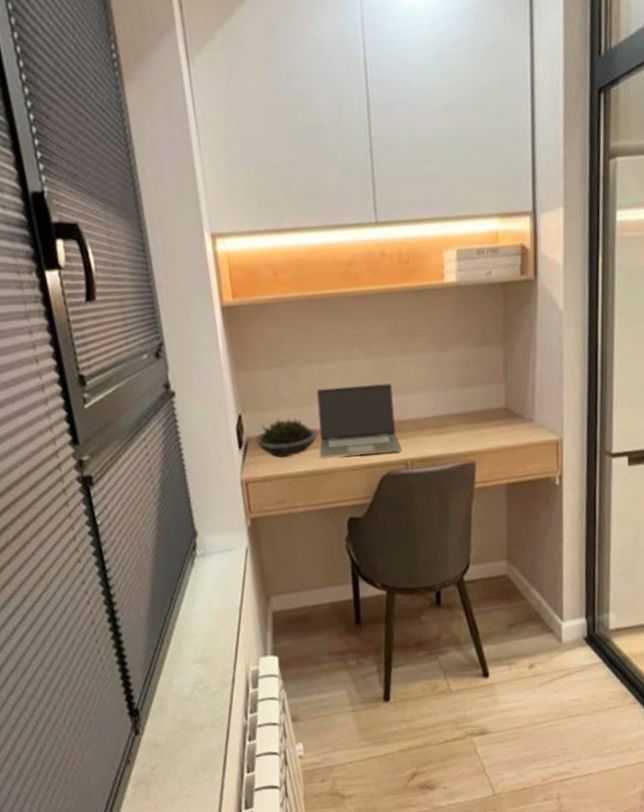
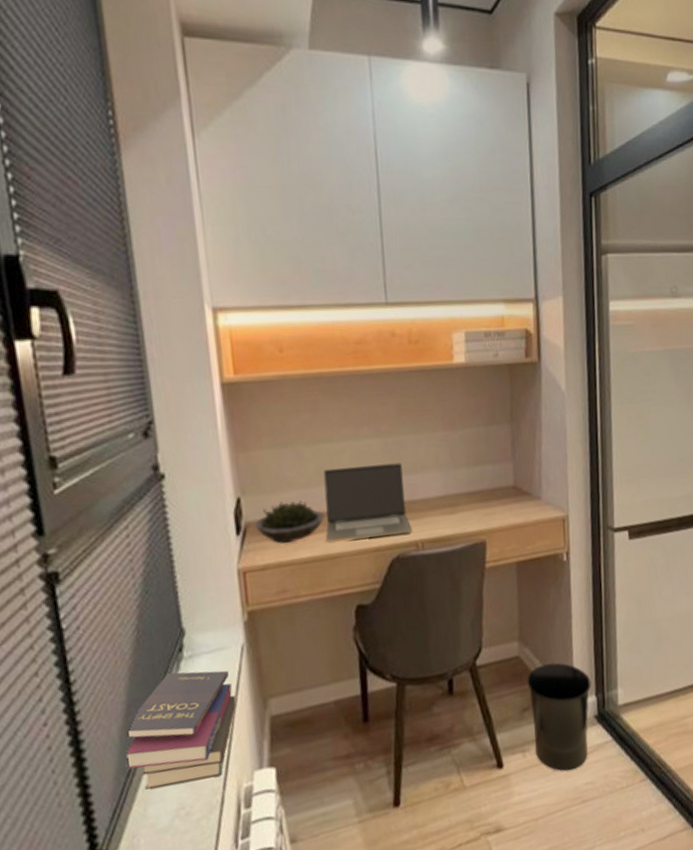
books: none [152,567,243,664] -> present [124,670,236,790]
waste bin: none [514,583,582,686] -> present [527,662,592,771]

